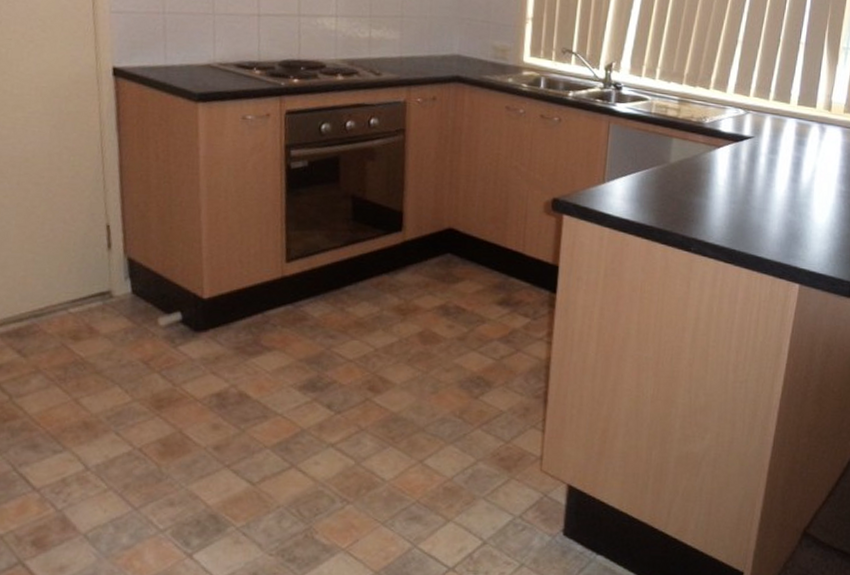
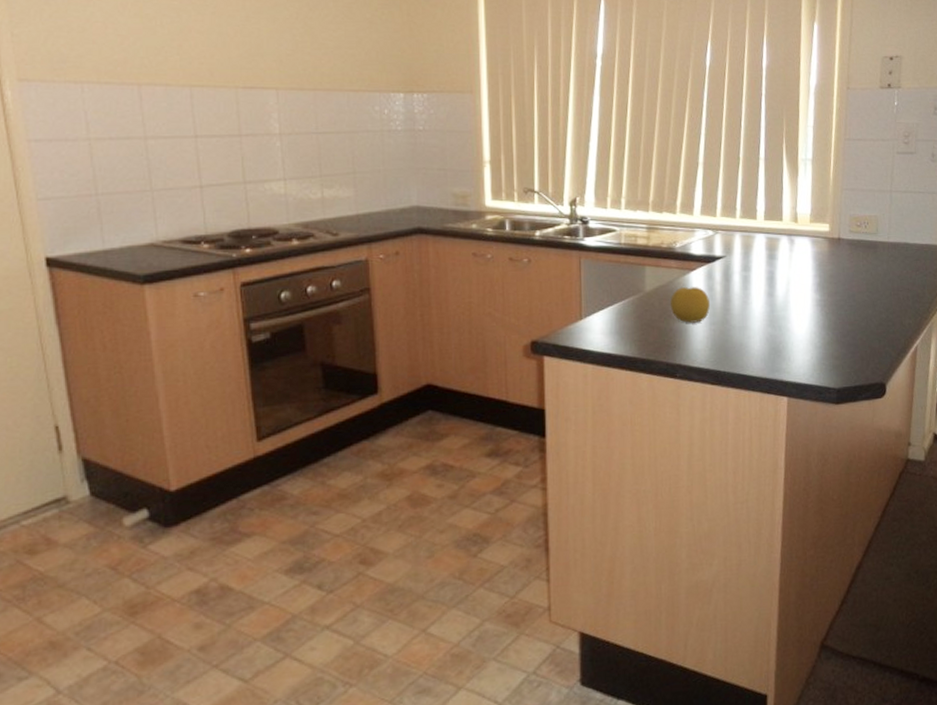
fruit: none [692,163,733,200] -> present [670,287,710,323]

